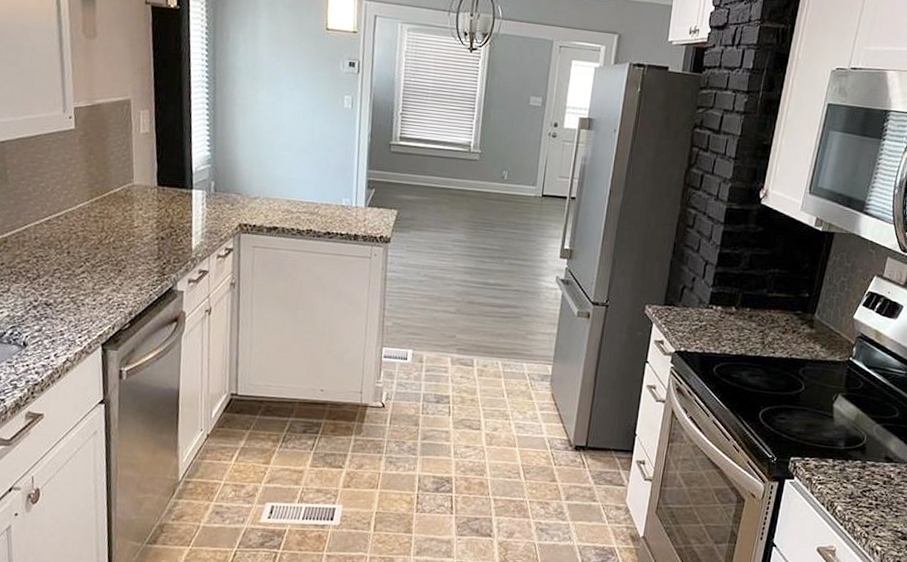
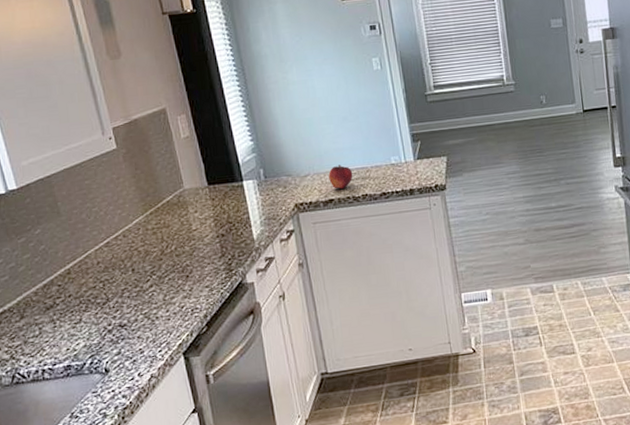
fruit: none [277,194,302,219] -> present [328,164,353,189]

